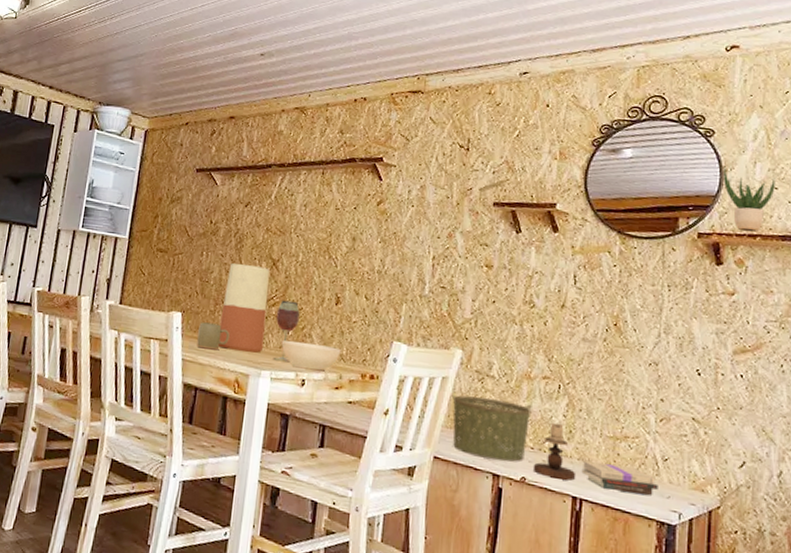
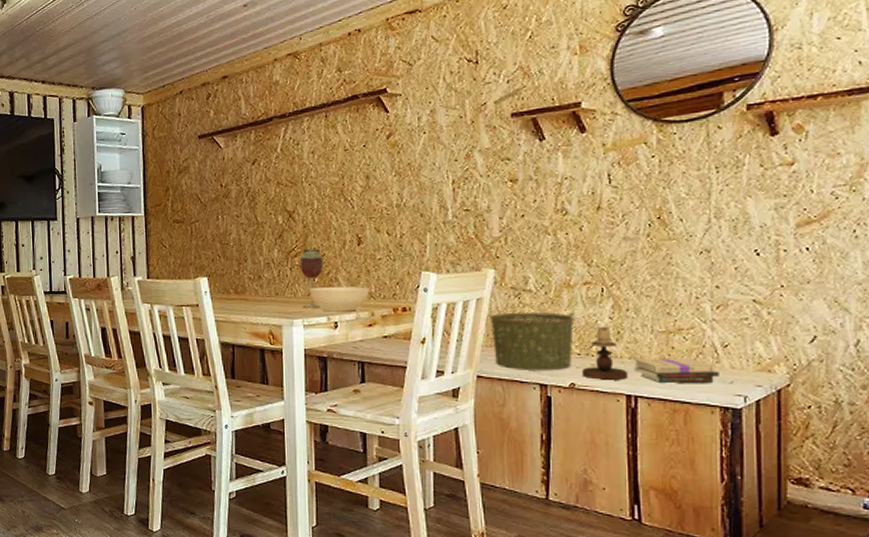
mug: present [196,322,230,350] -> none [225,282,257,308]
vase: present [219,263,271,353] -> none [245,220,291,305]
potted plant: present [723,166,776,232] -> none [774,24,838,94]

